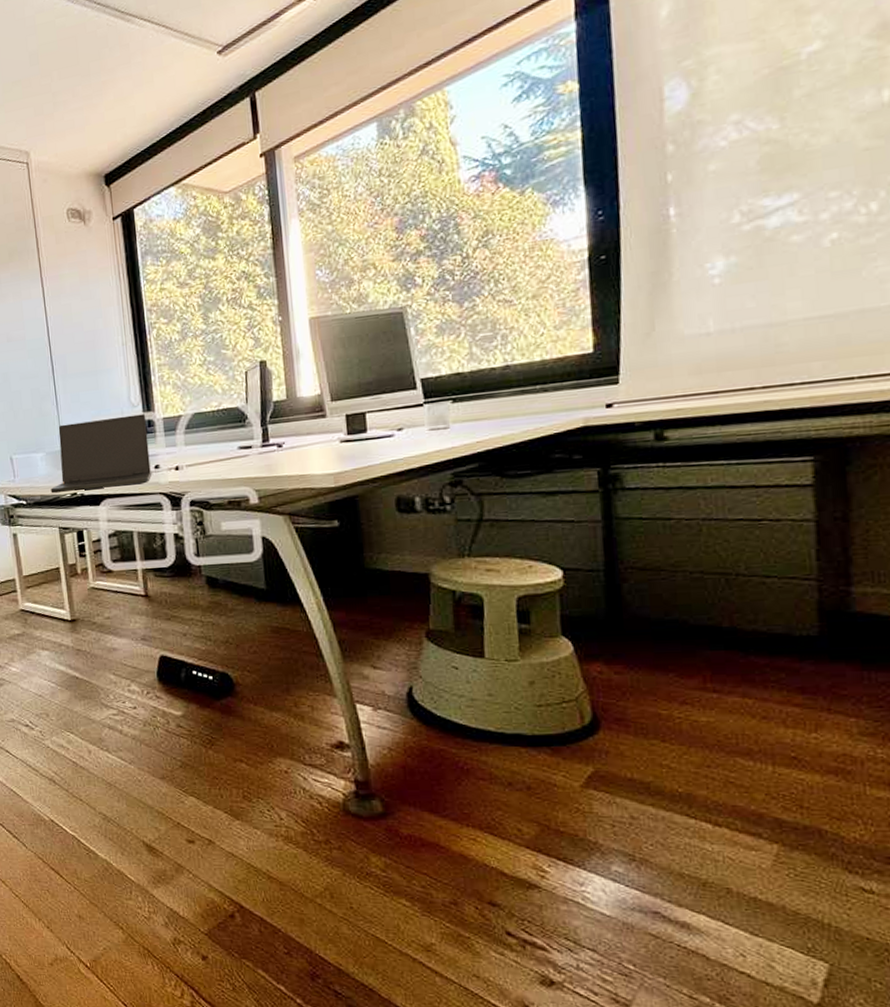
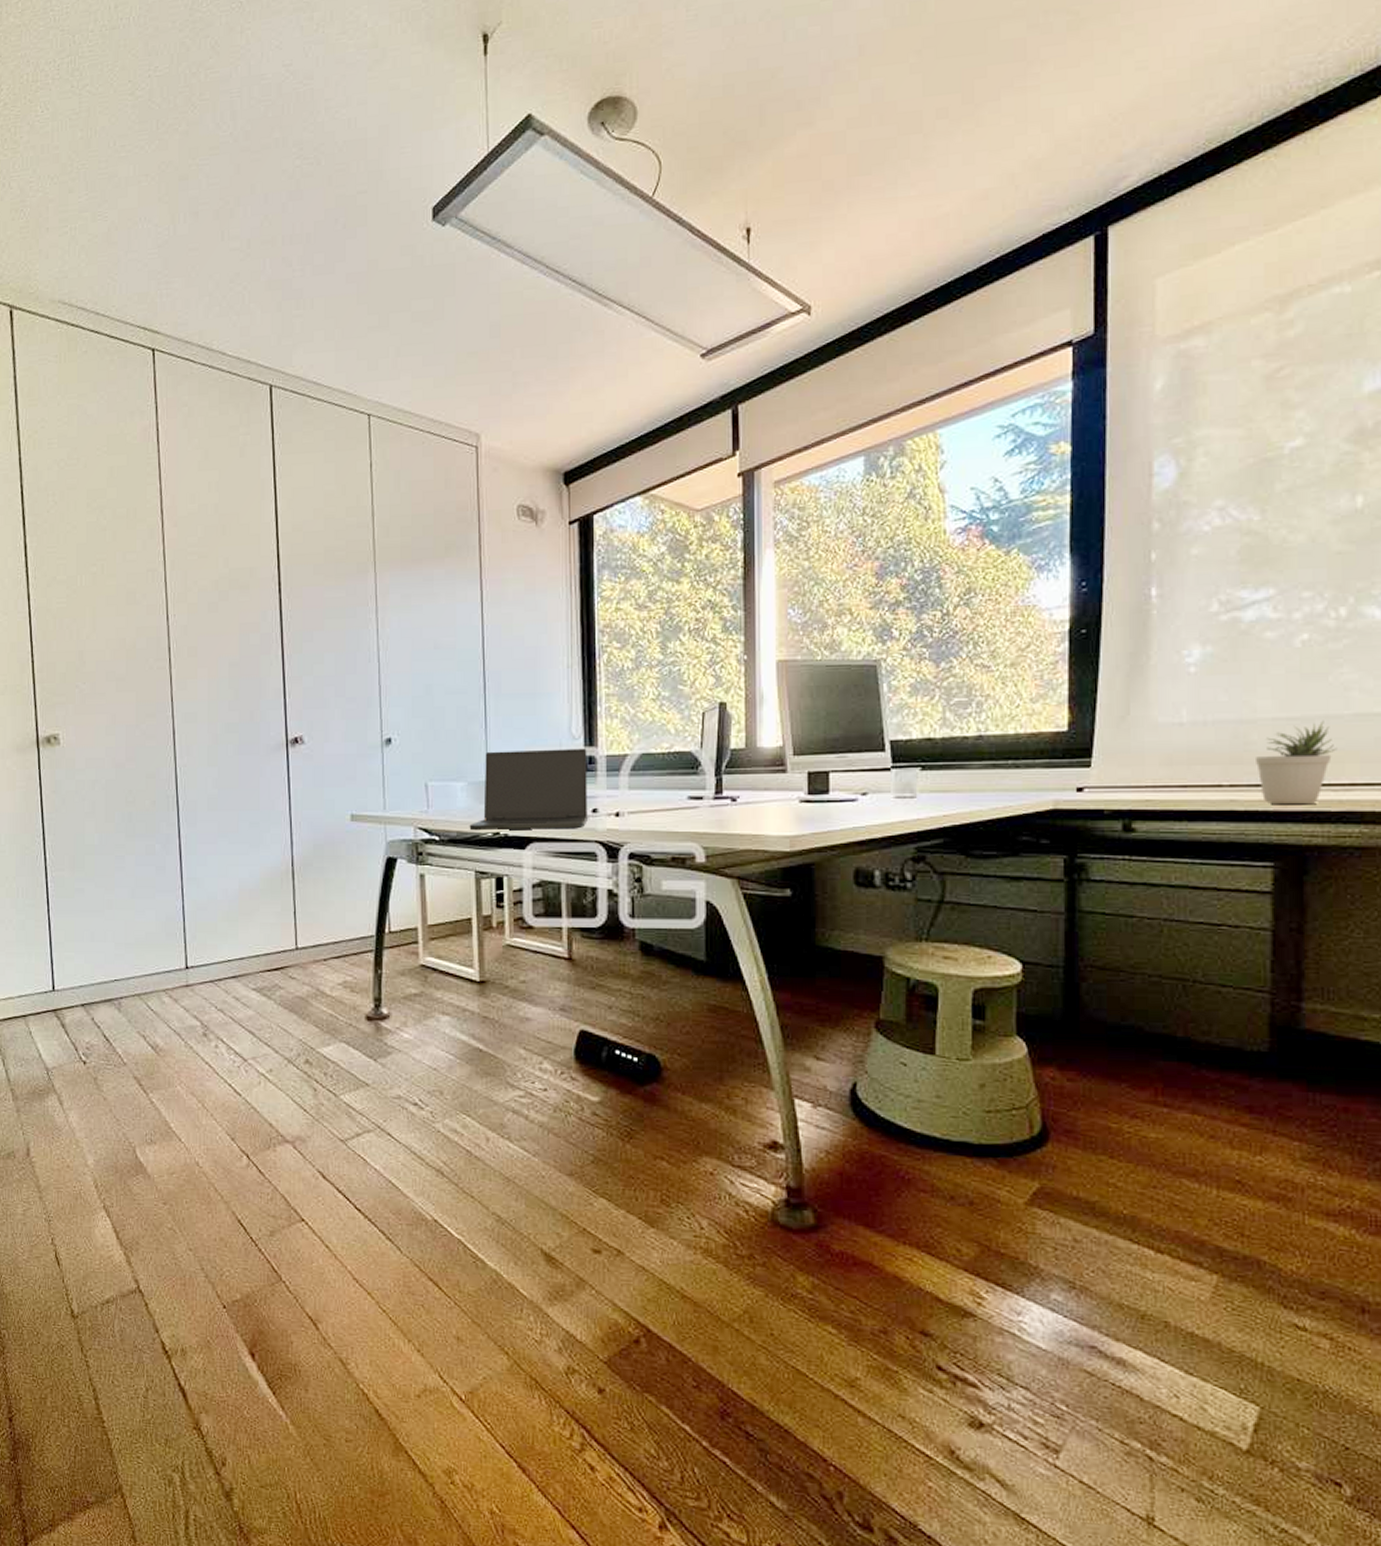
potted plant: none [789,314,876,401] -> present [1256,720,1337,805]

